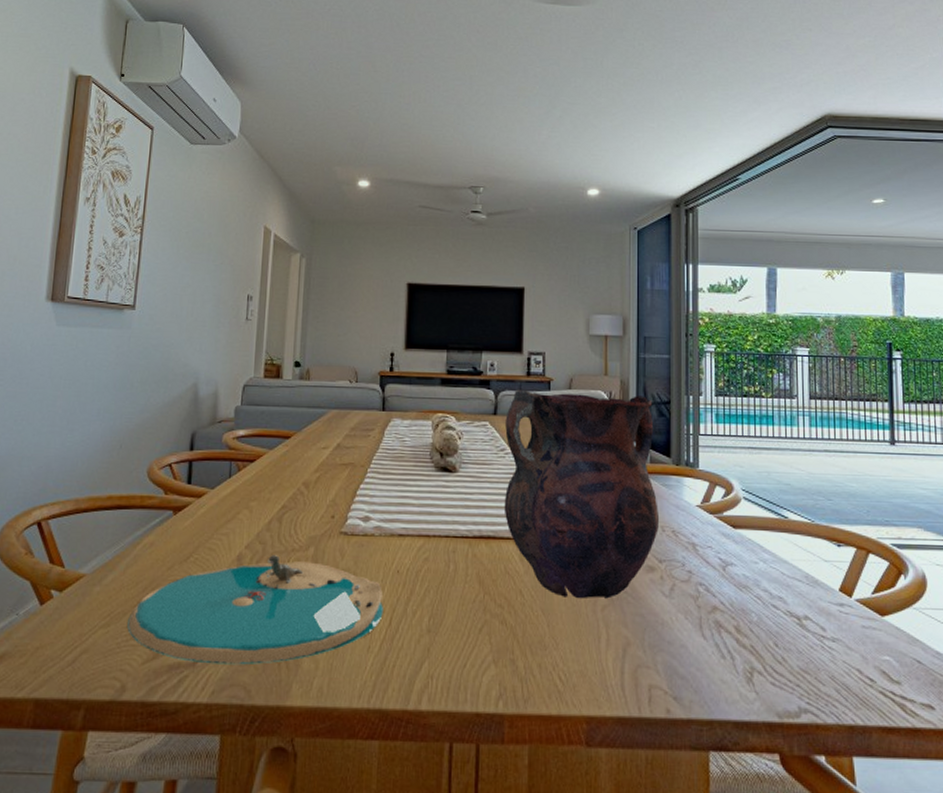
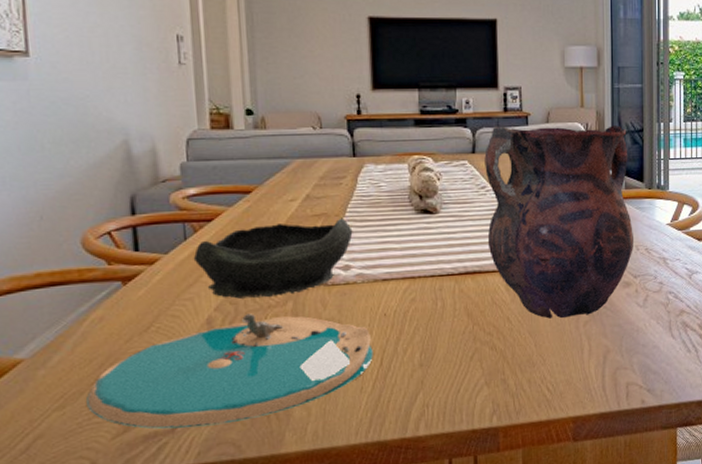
bowl: none [234,469,376,541] -> present [193,218,353,299]

